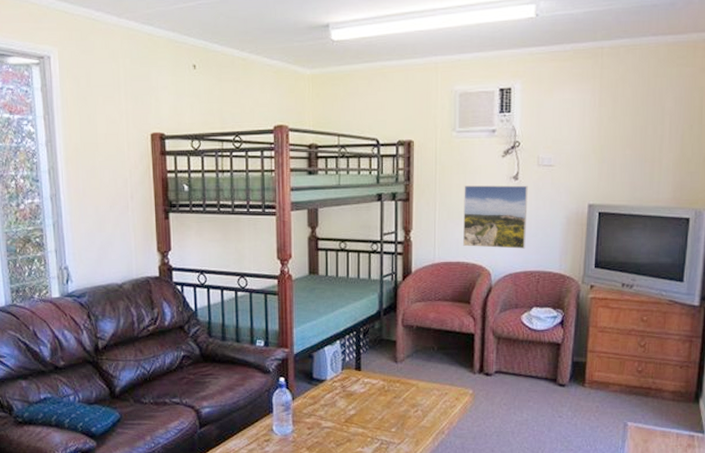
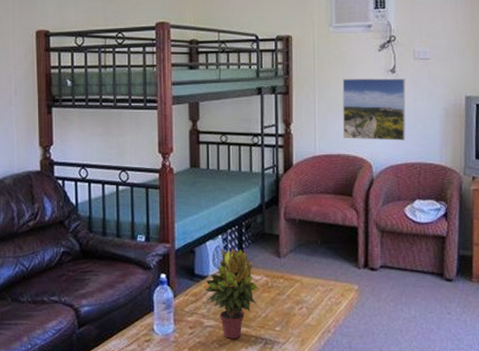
potted plant: none [322,353,376,439] -> present [204,247,259,339]

